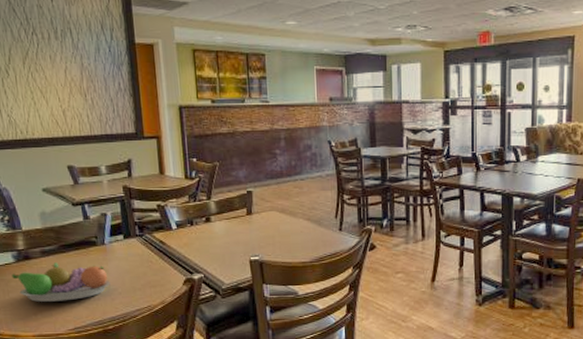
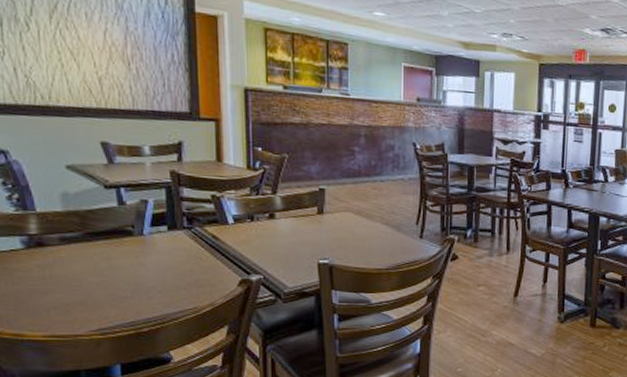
fruit bowl: present [12,263,110,302] -> none [19,252,148,298]

